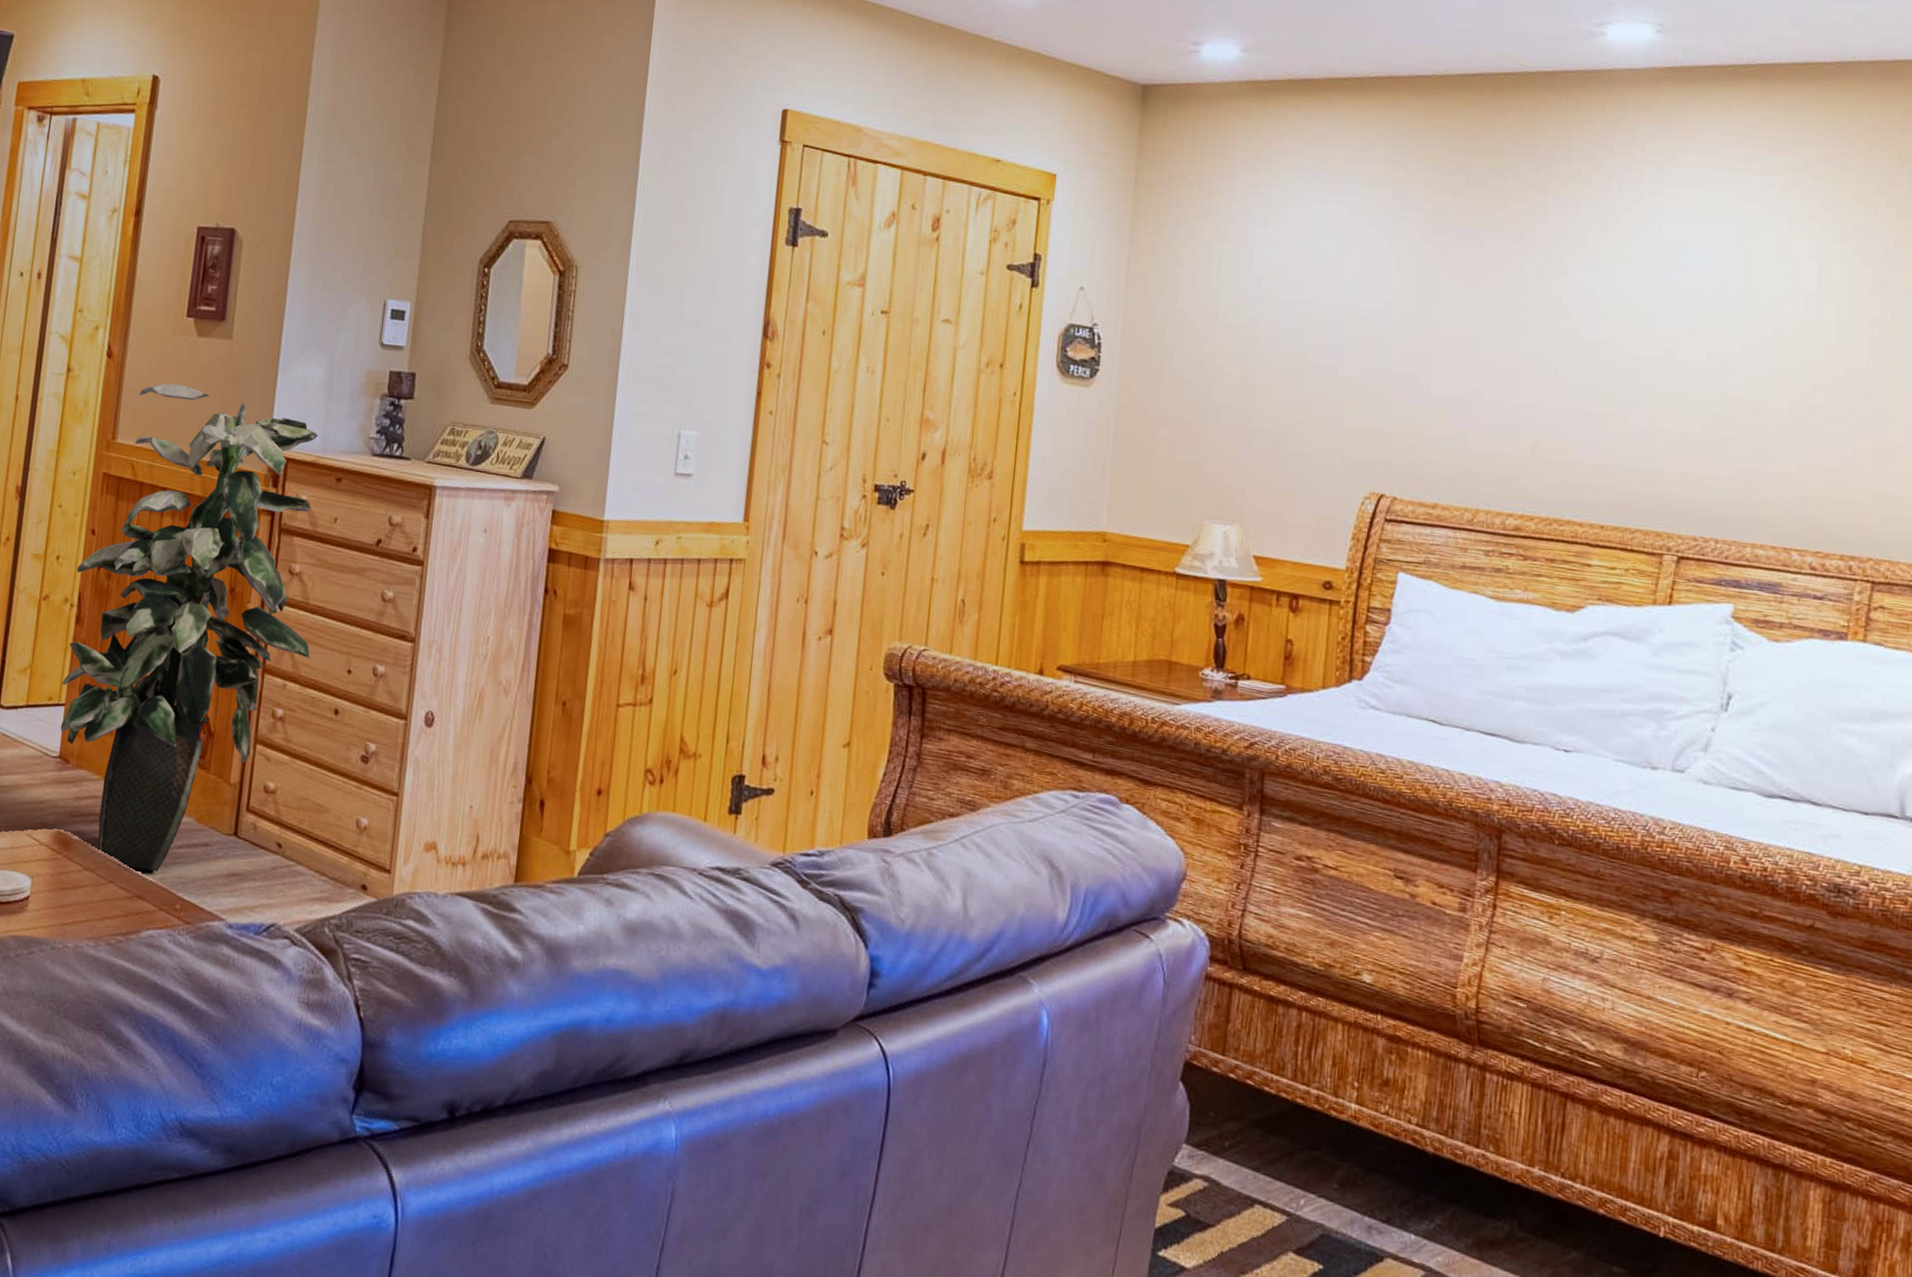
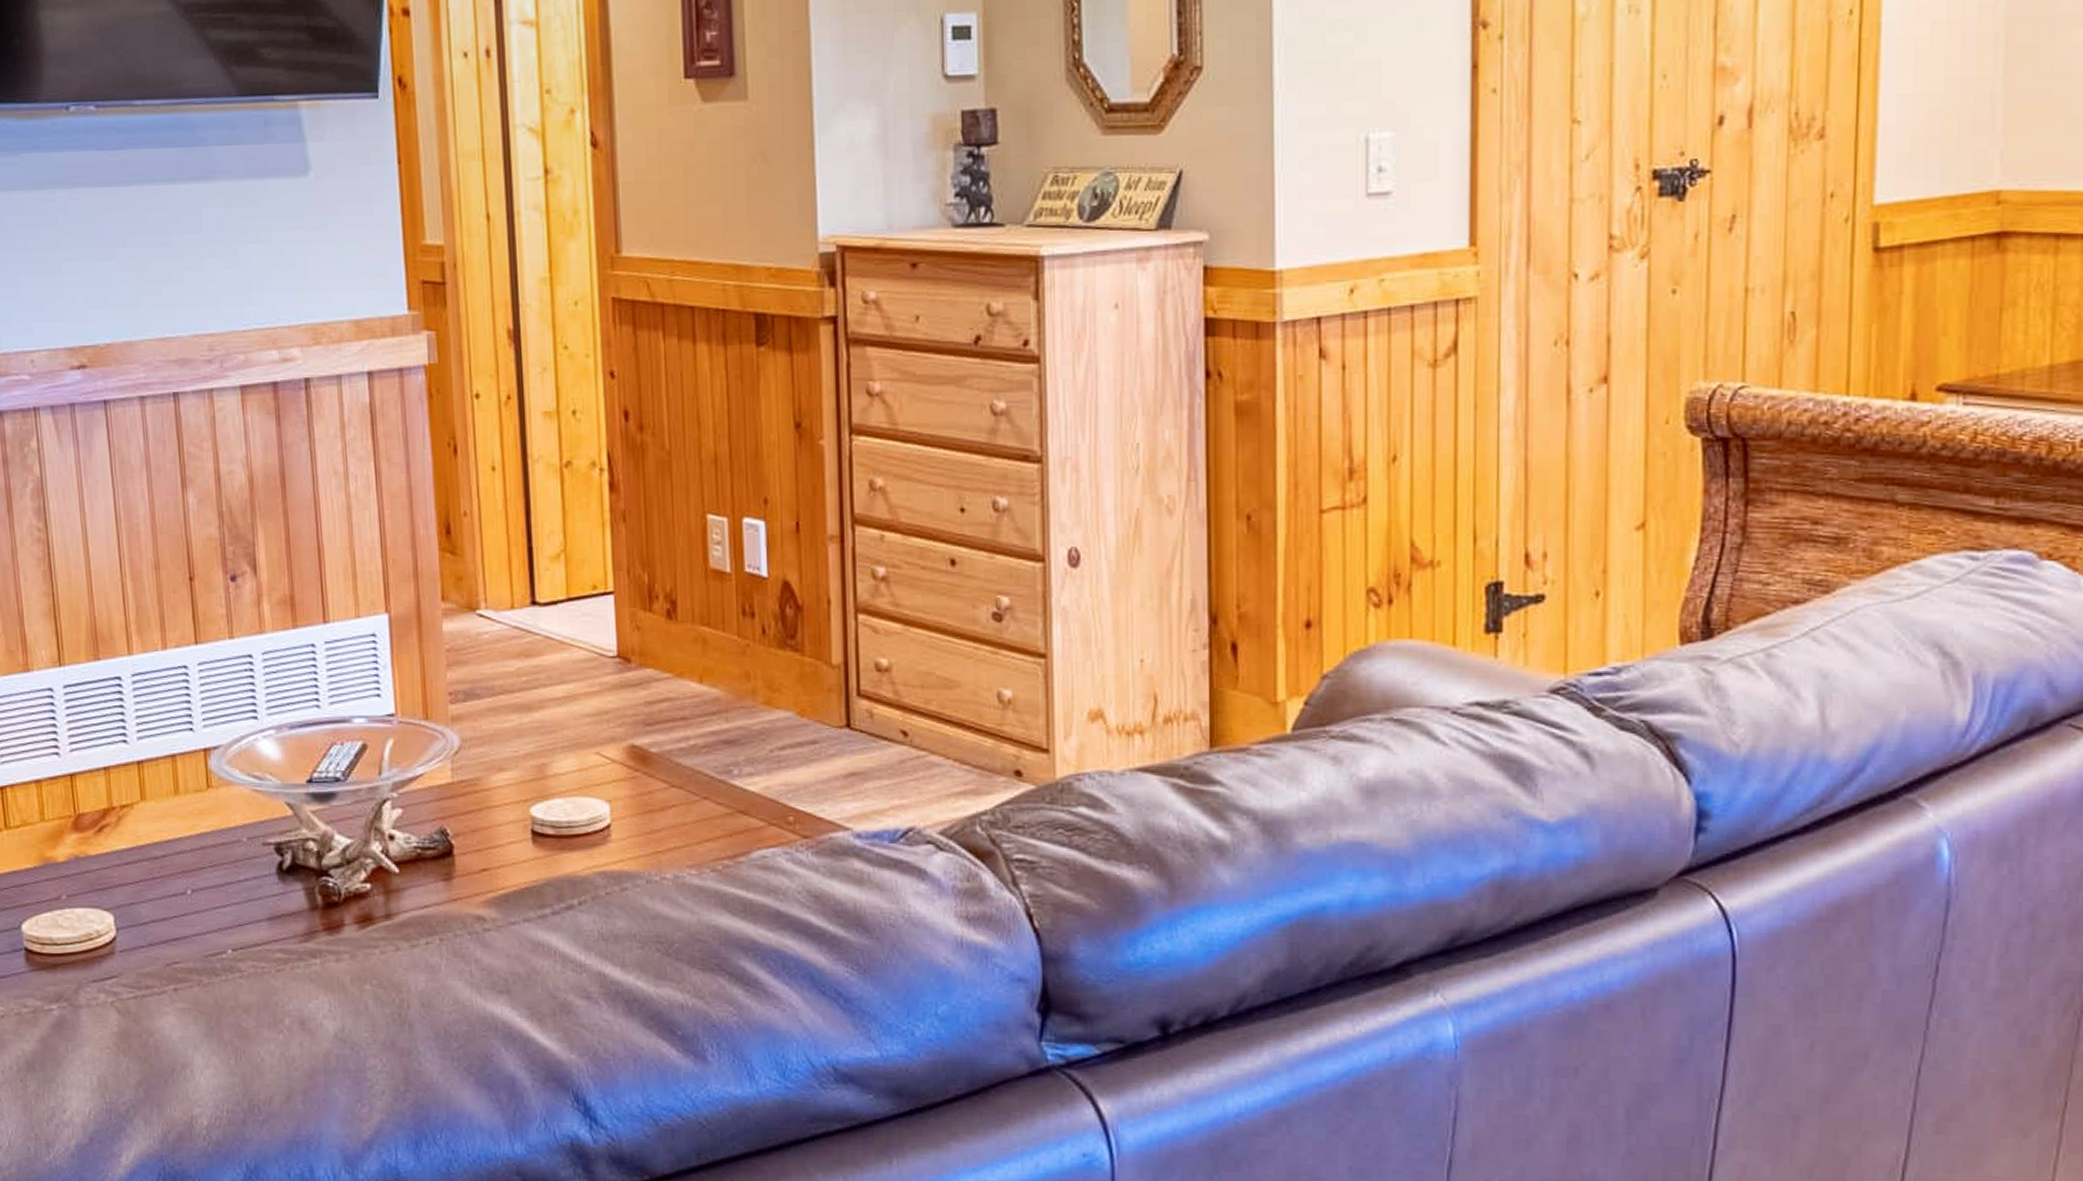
indoor plant: present [60,383,323,871] -> none [599,169,909,780]

